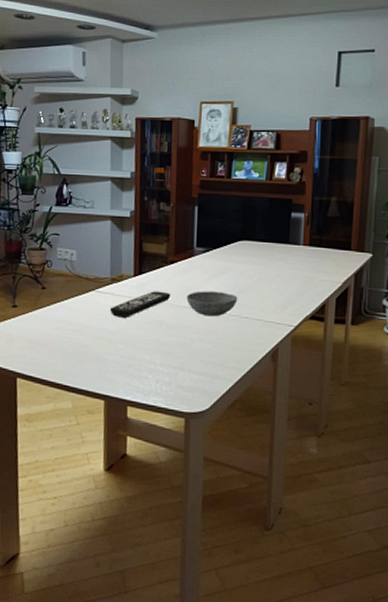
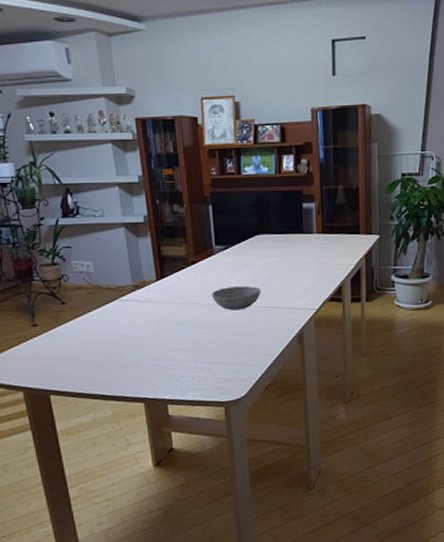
remote control: present [109,291,171,318] -> none [136,292,197,323]

